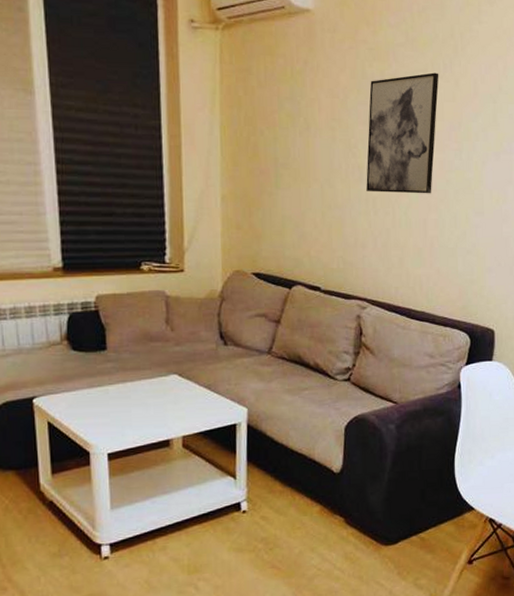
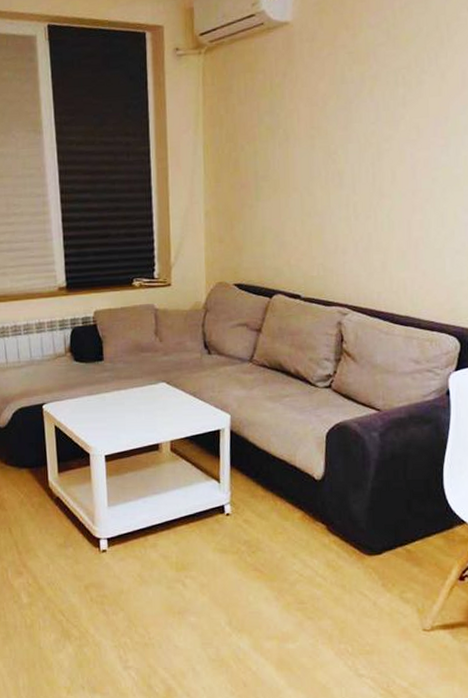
wall art: present [366,72,439,194] -> none [346,68,424,197]

